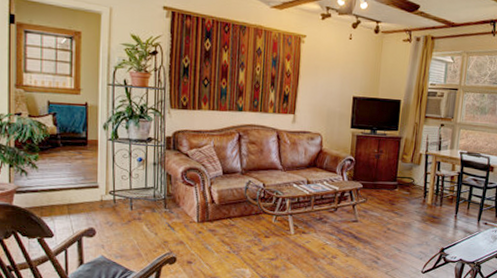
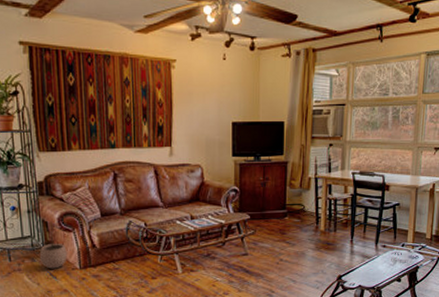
plant pot: none [160,190,187,221] -> present [39,238,67,269]

